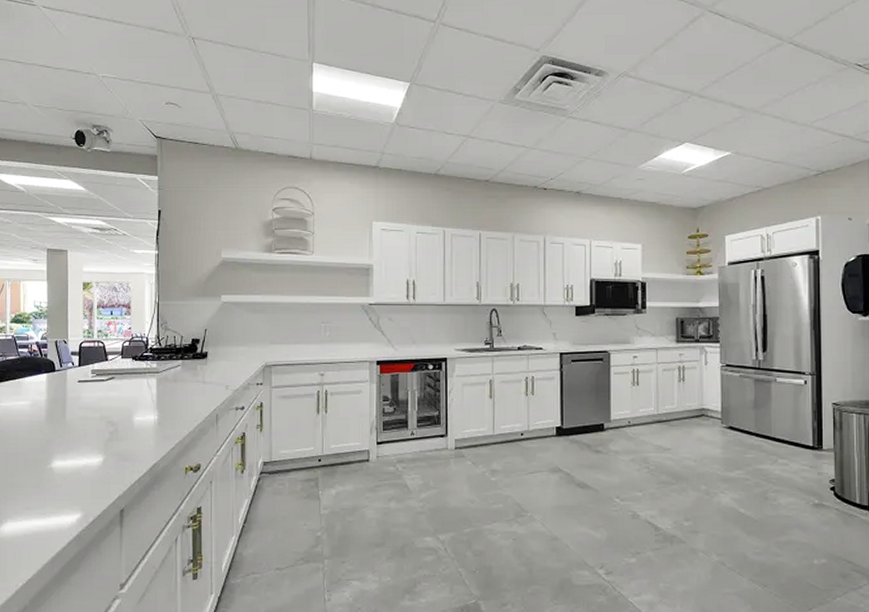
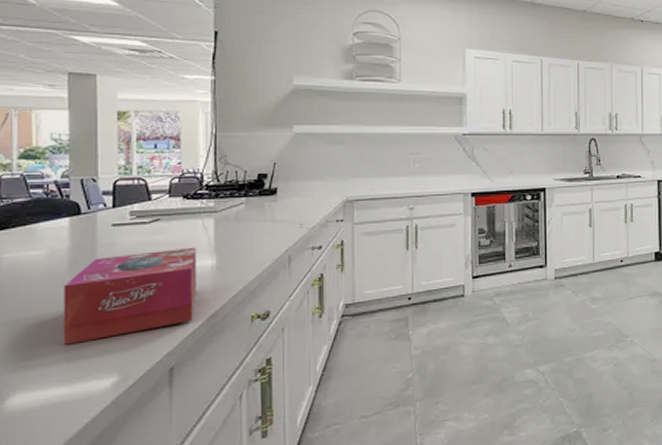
tissue box: none [41,403,142,483] -> present [63,247,197,345]

